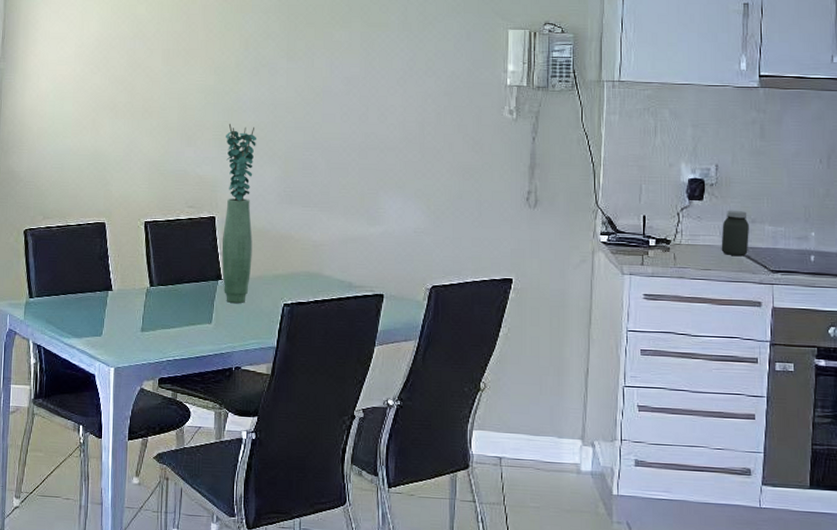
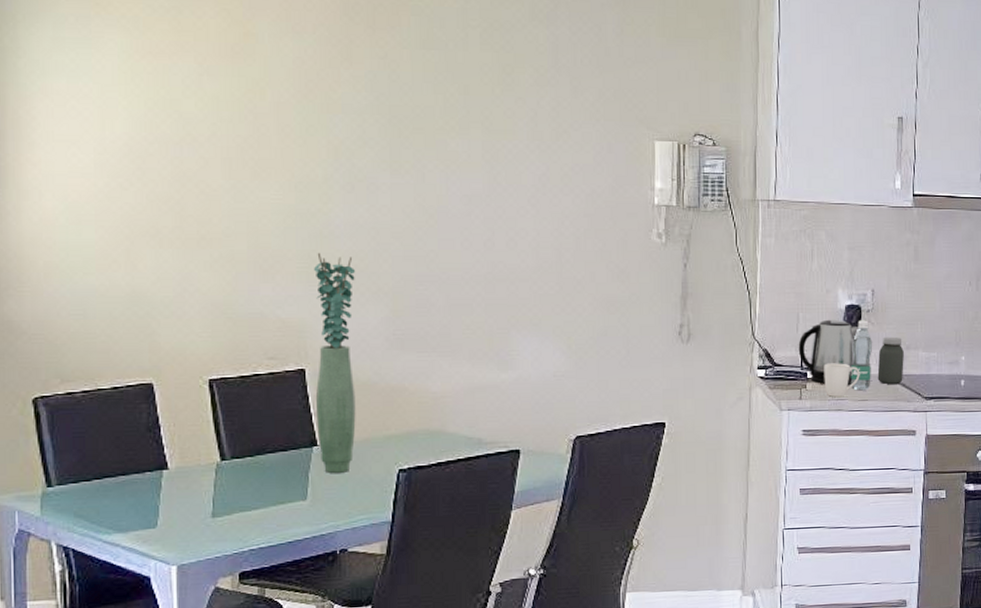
kettle: none [640,191,701,254] -> present [798,319,858,385]
mug: none [666,232,703,266] -> present [824,363,860,398]
bottle: none [693,193,717,261] -> present [850,320,873,391]

